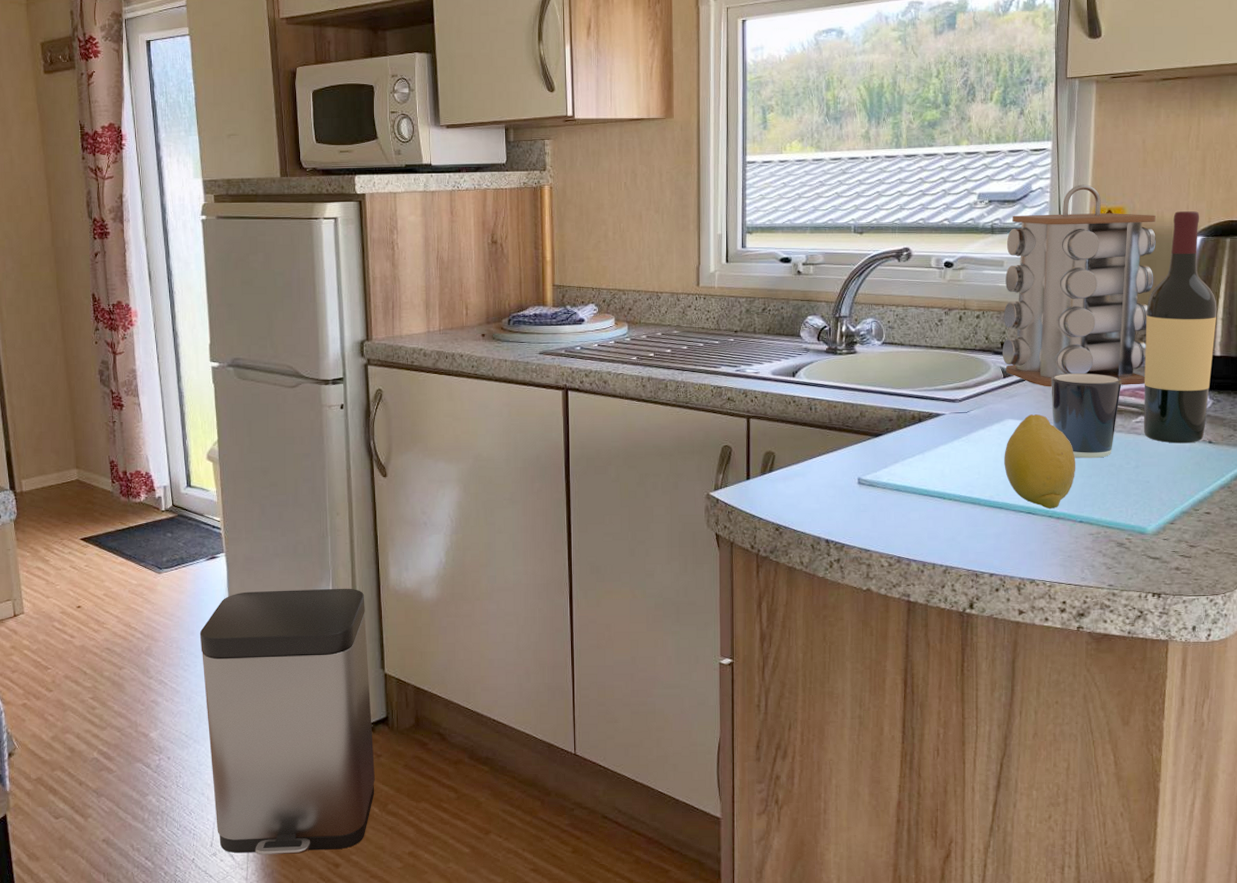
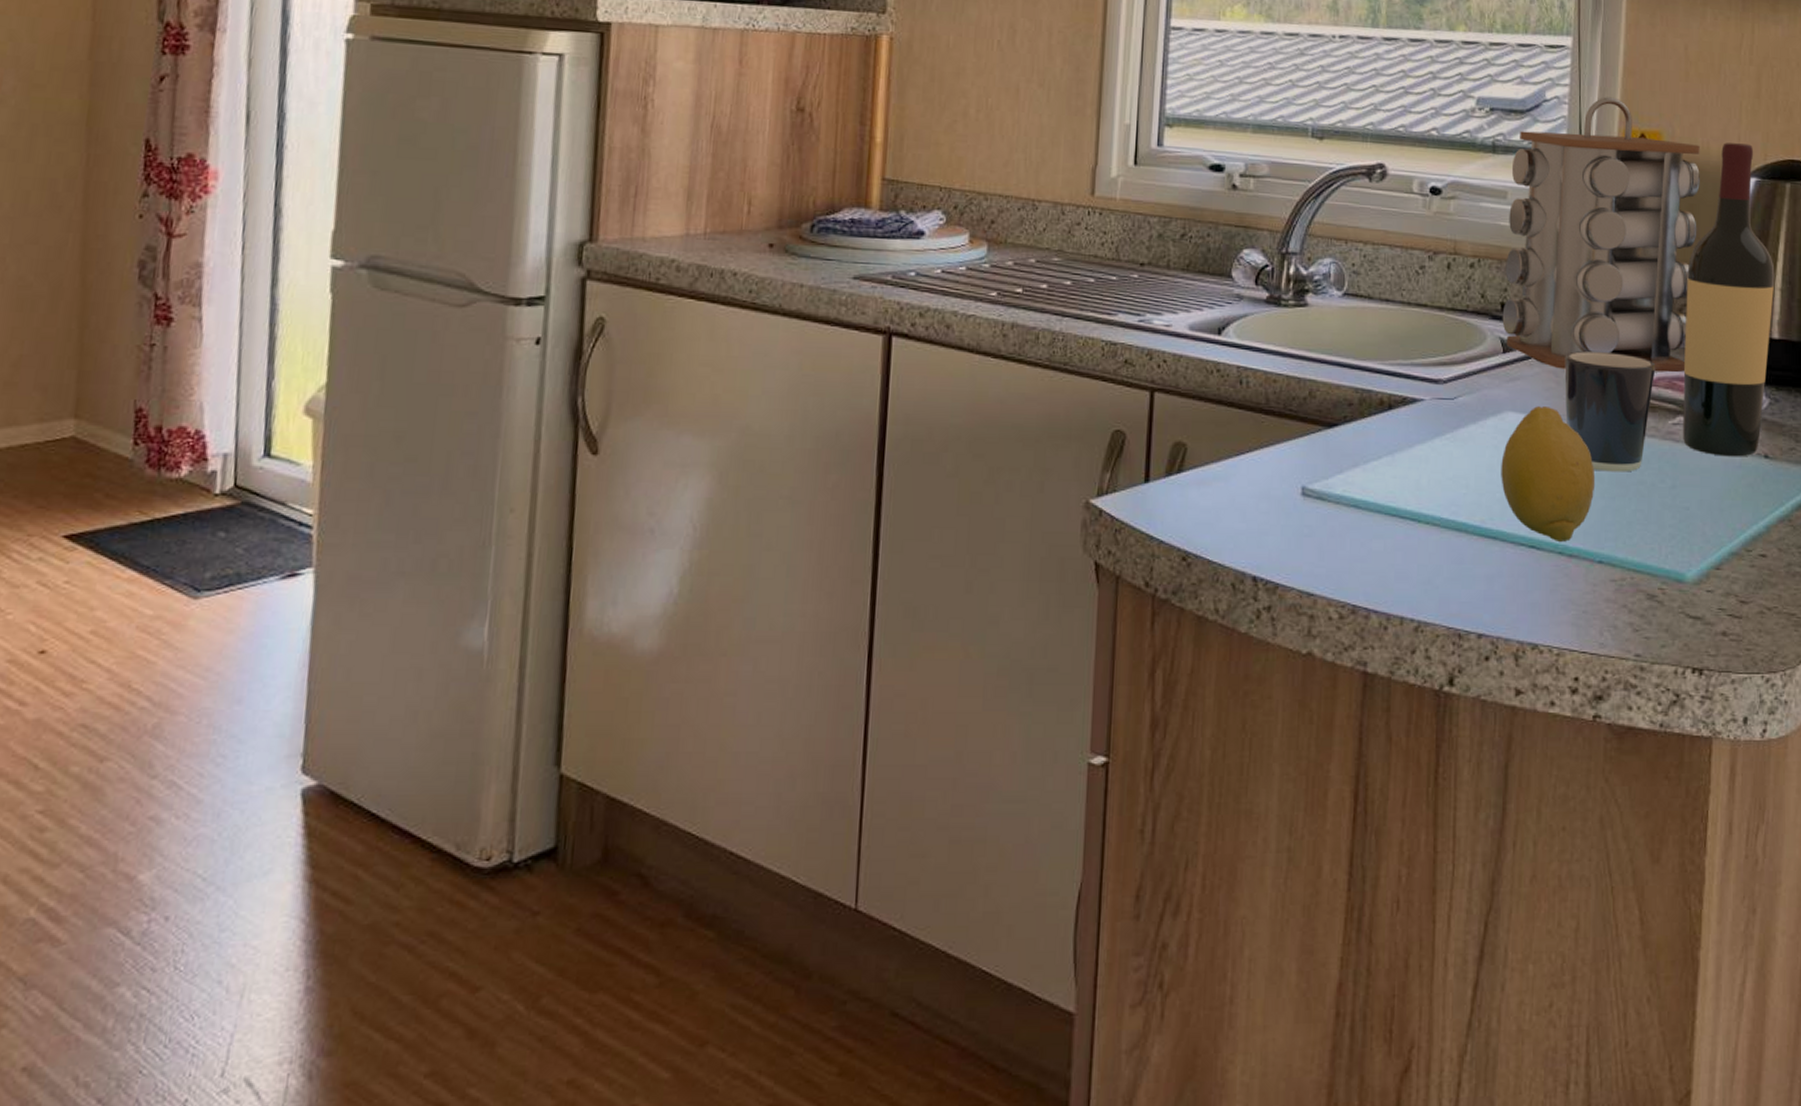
pedal bin: present [199,588,375,855] -> none [236,631,541,1091]

